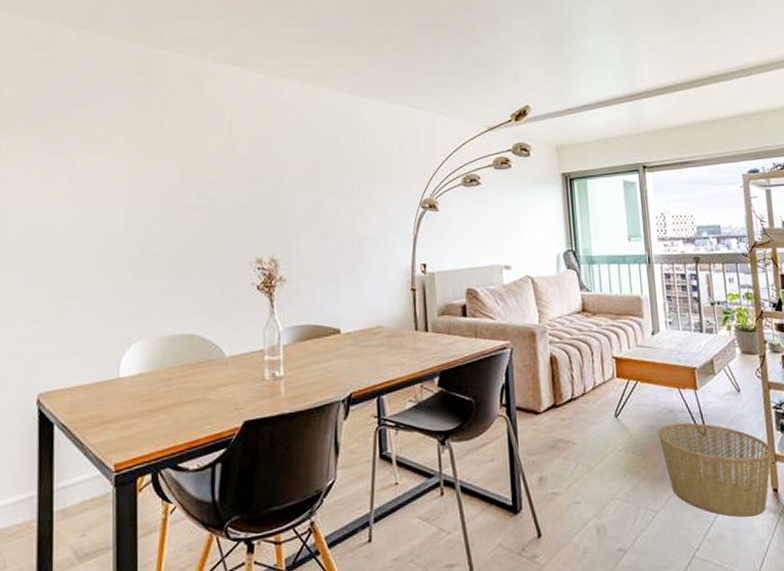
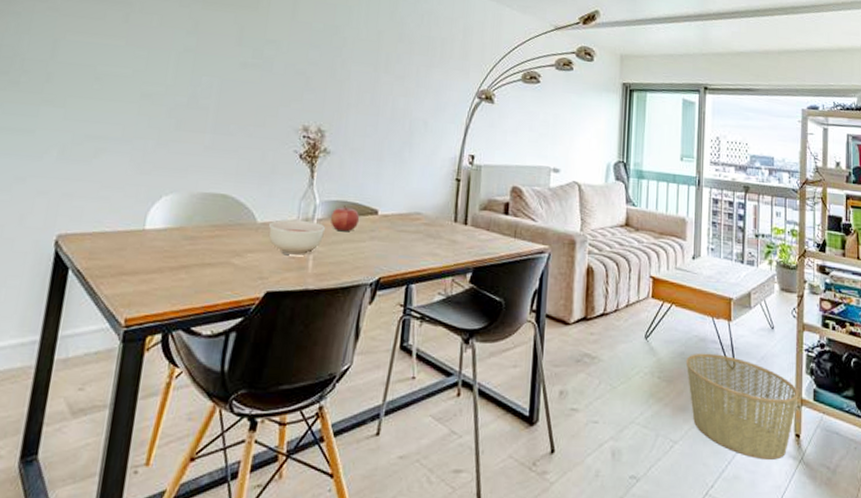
bowl: none [237,348,292,384] -> present [268,219,326,257]
fruit: none [295,329,324,355] -> present [330,206,360,232]

